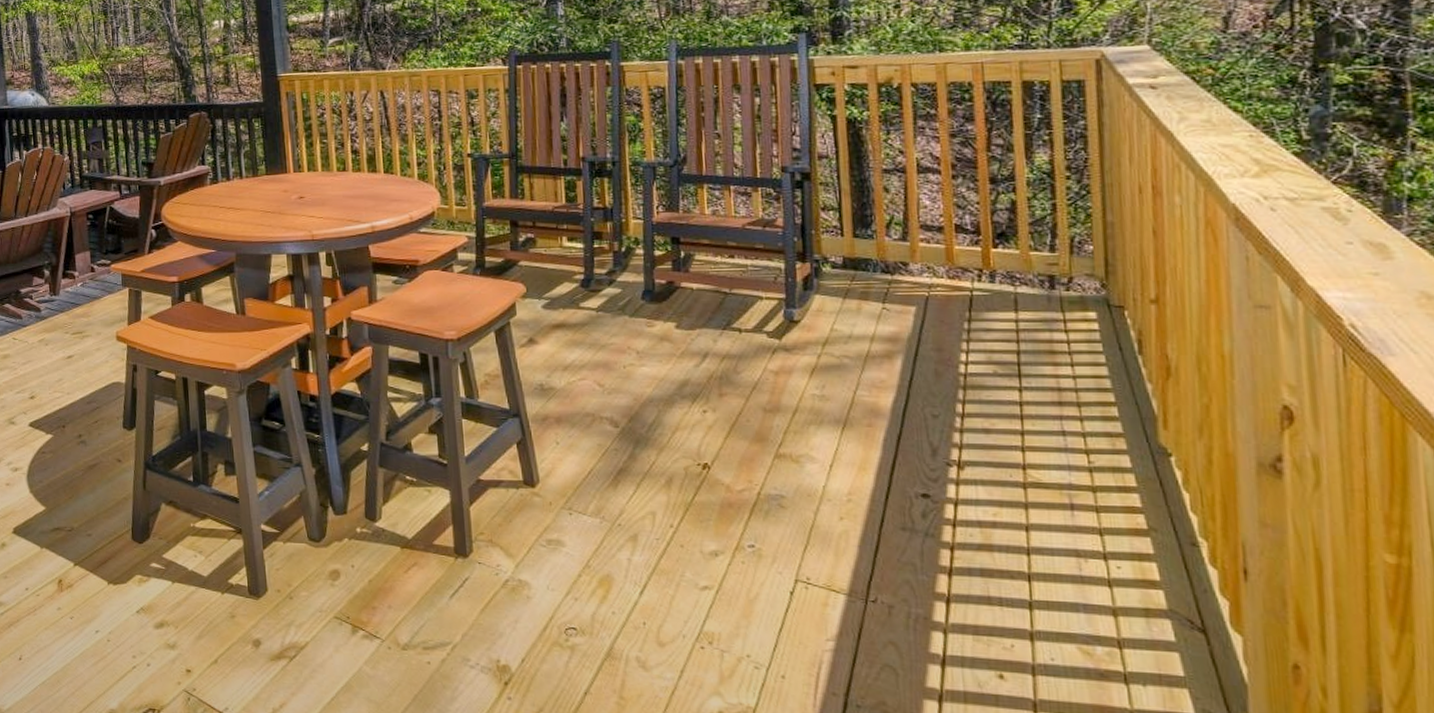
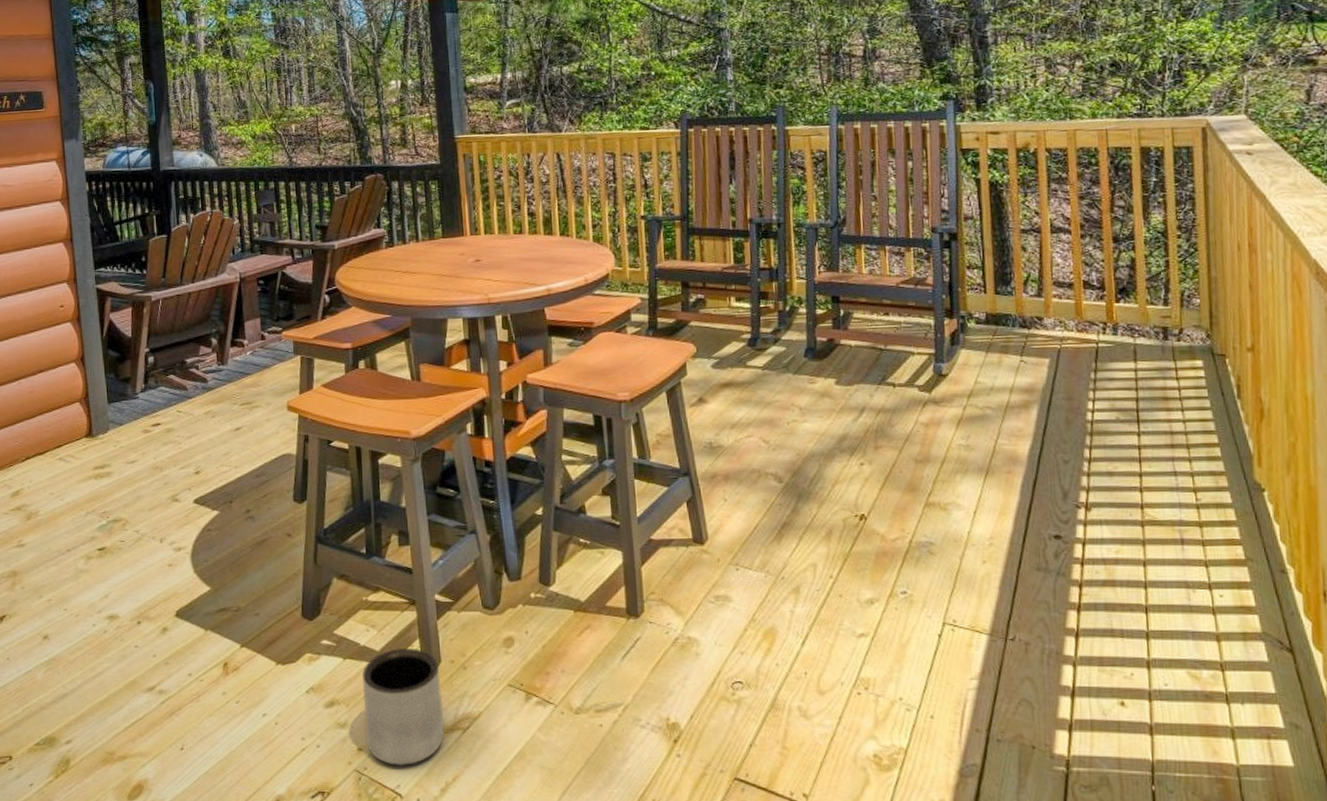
planter: none [191,574,272,689] -> present [362,647,445,765]

